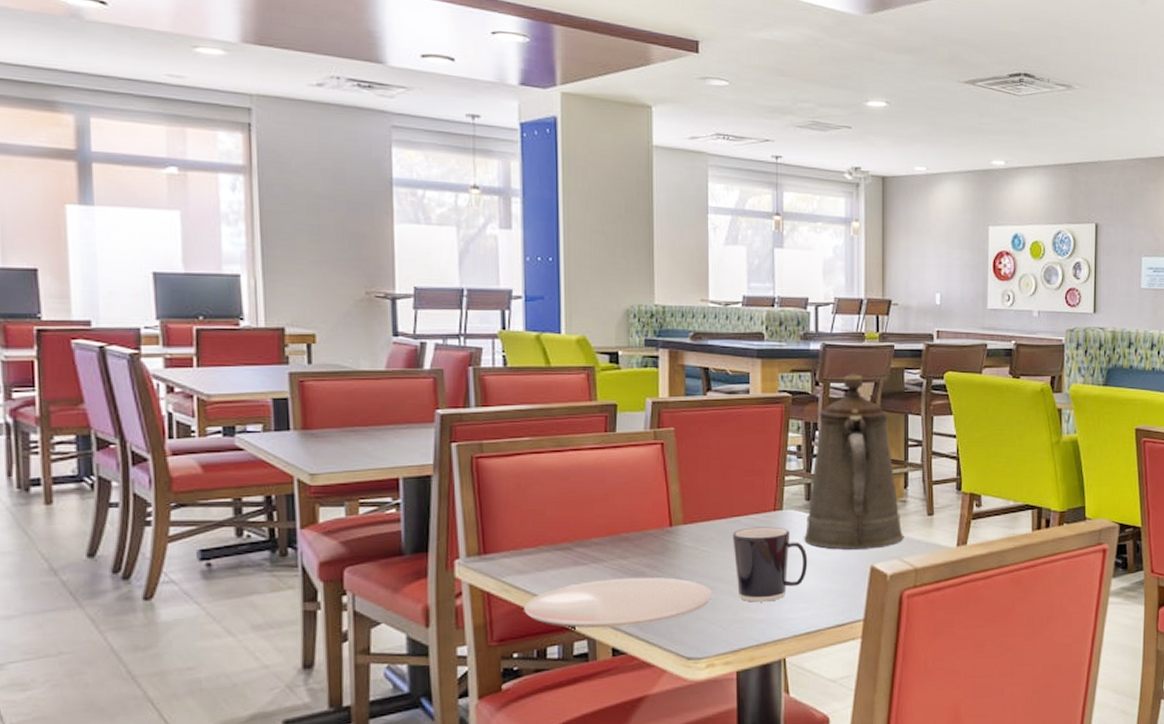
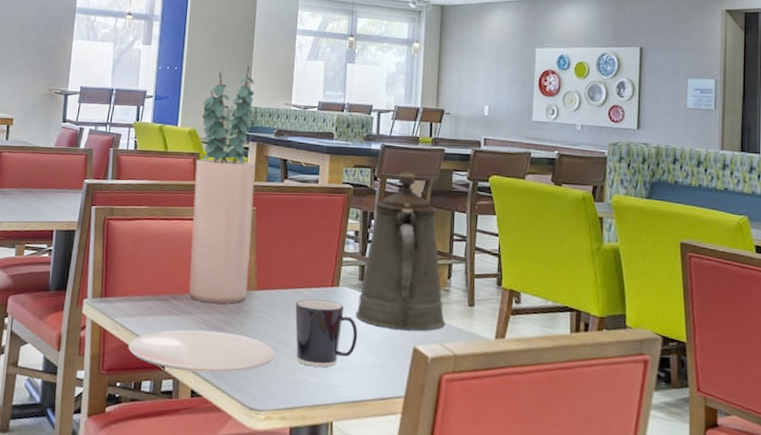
vase: none [590,253,673,546] -> present [189,65,256,304]

